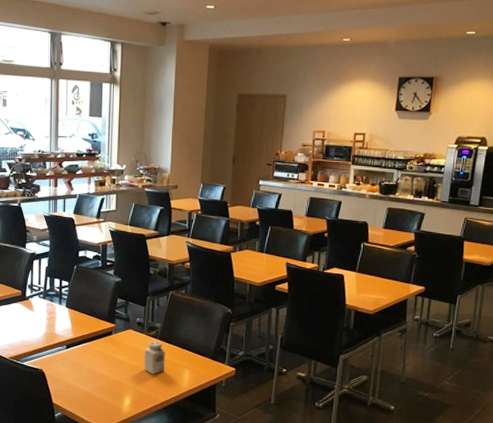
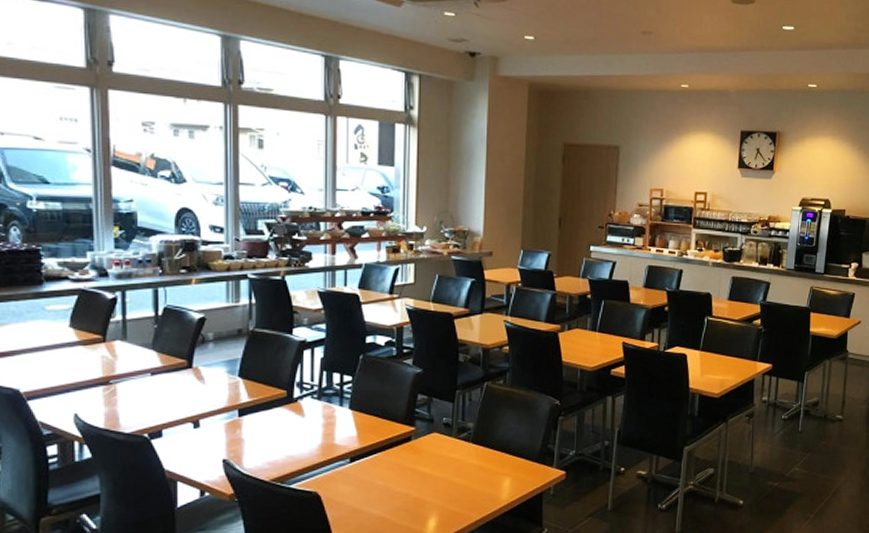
salt shaker: present [144,341,166,374] -> none [453,444,481,487]

